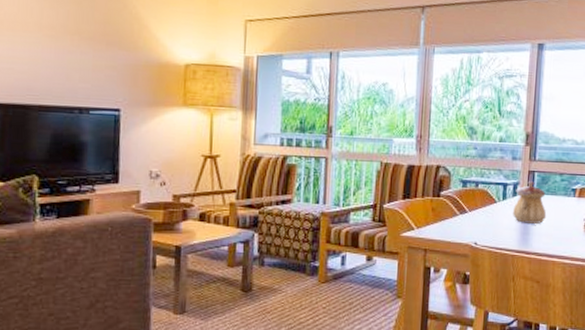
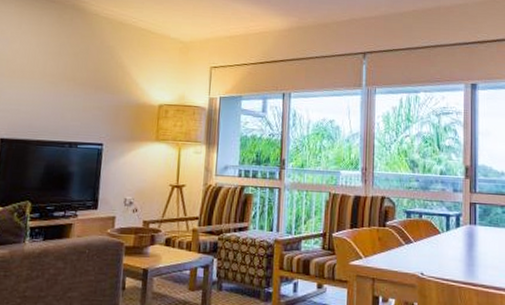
teapot: present [513,181,547,224] -> none [457,213,491,255]

